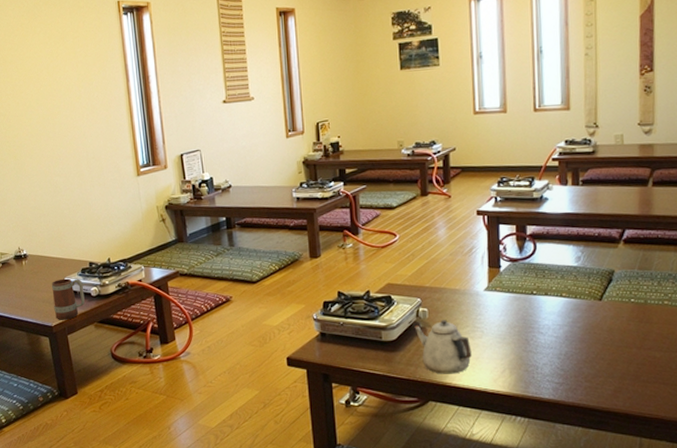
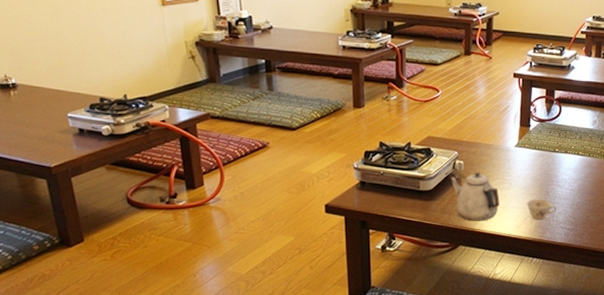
beer mug: present [52,278,85,320] -> none [51,114,94,161]
teacup: none [503,348,540,372] -> present [526,199,557,219]

